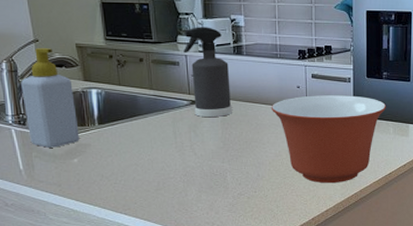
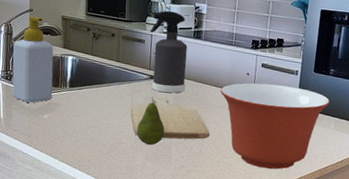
chopping board: none [174,122,267,168] -> present [130,96,211,140]
fruit: none [185,124,217,177] -> present [137,97,165,146]

